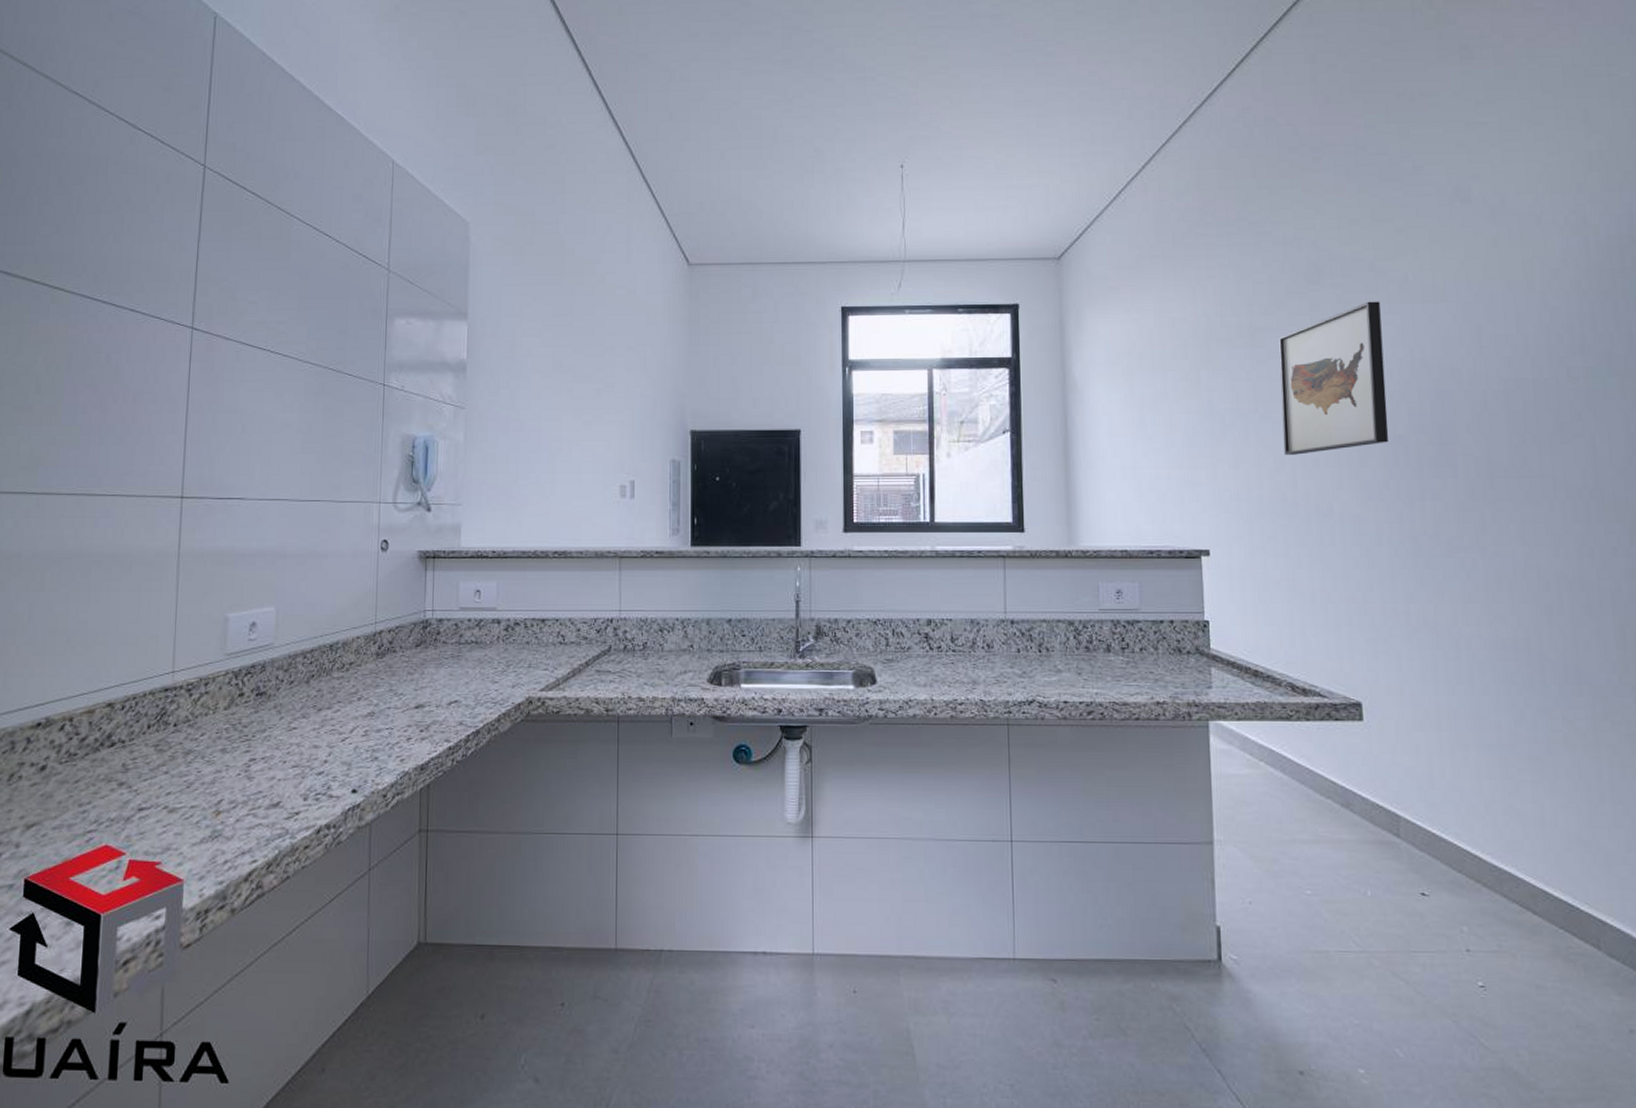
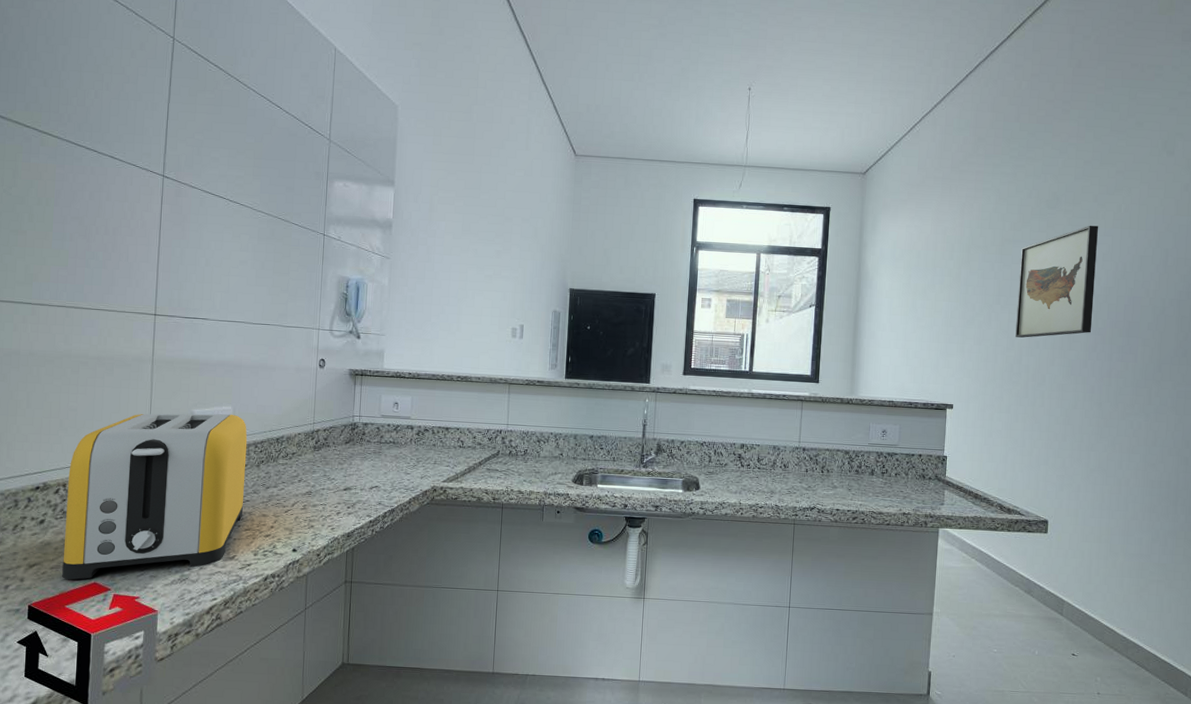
toaster: none [66,616,294,842] -> present [62,413,248,580]

